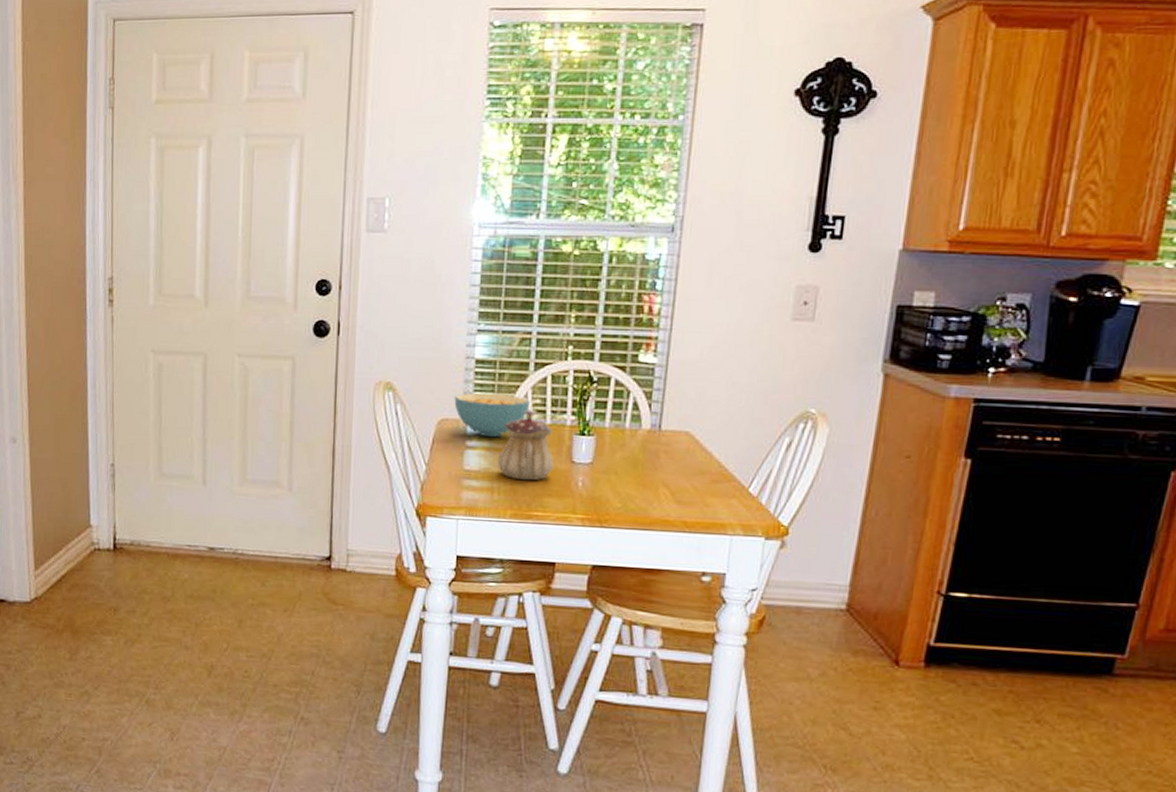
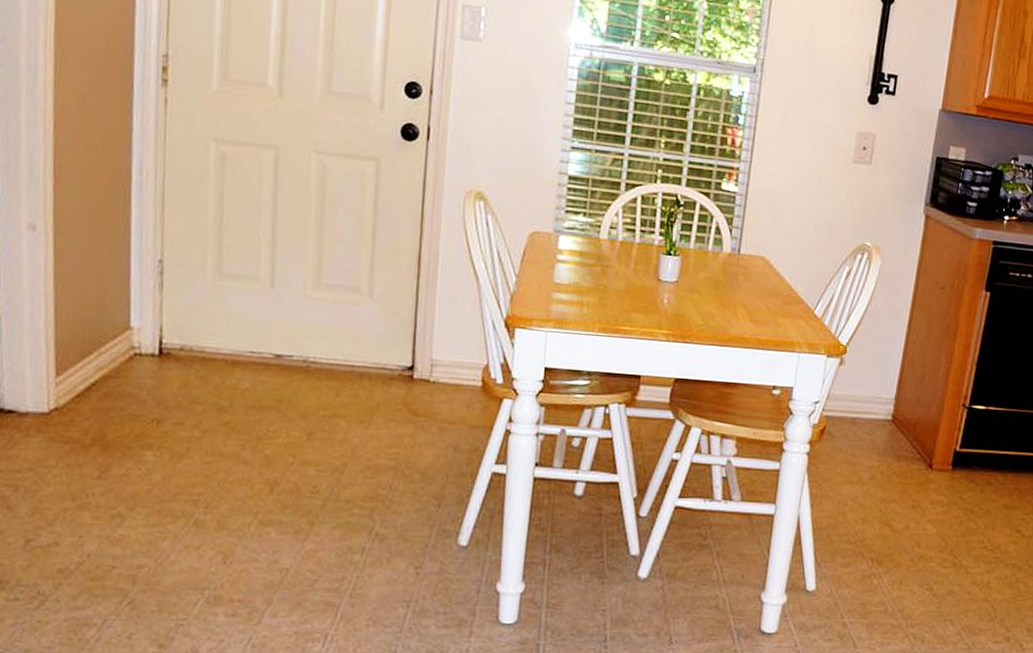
cereal bowl: present [454,393,530,438] -> none [546,208,620,253]
teapot: present [498,410,554,481] -> none [588,228,641,296]

